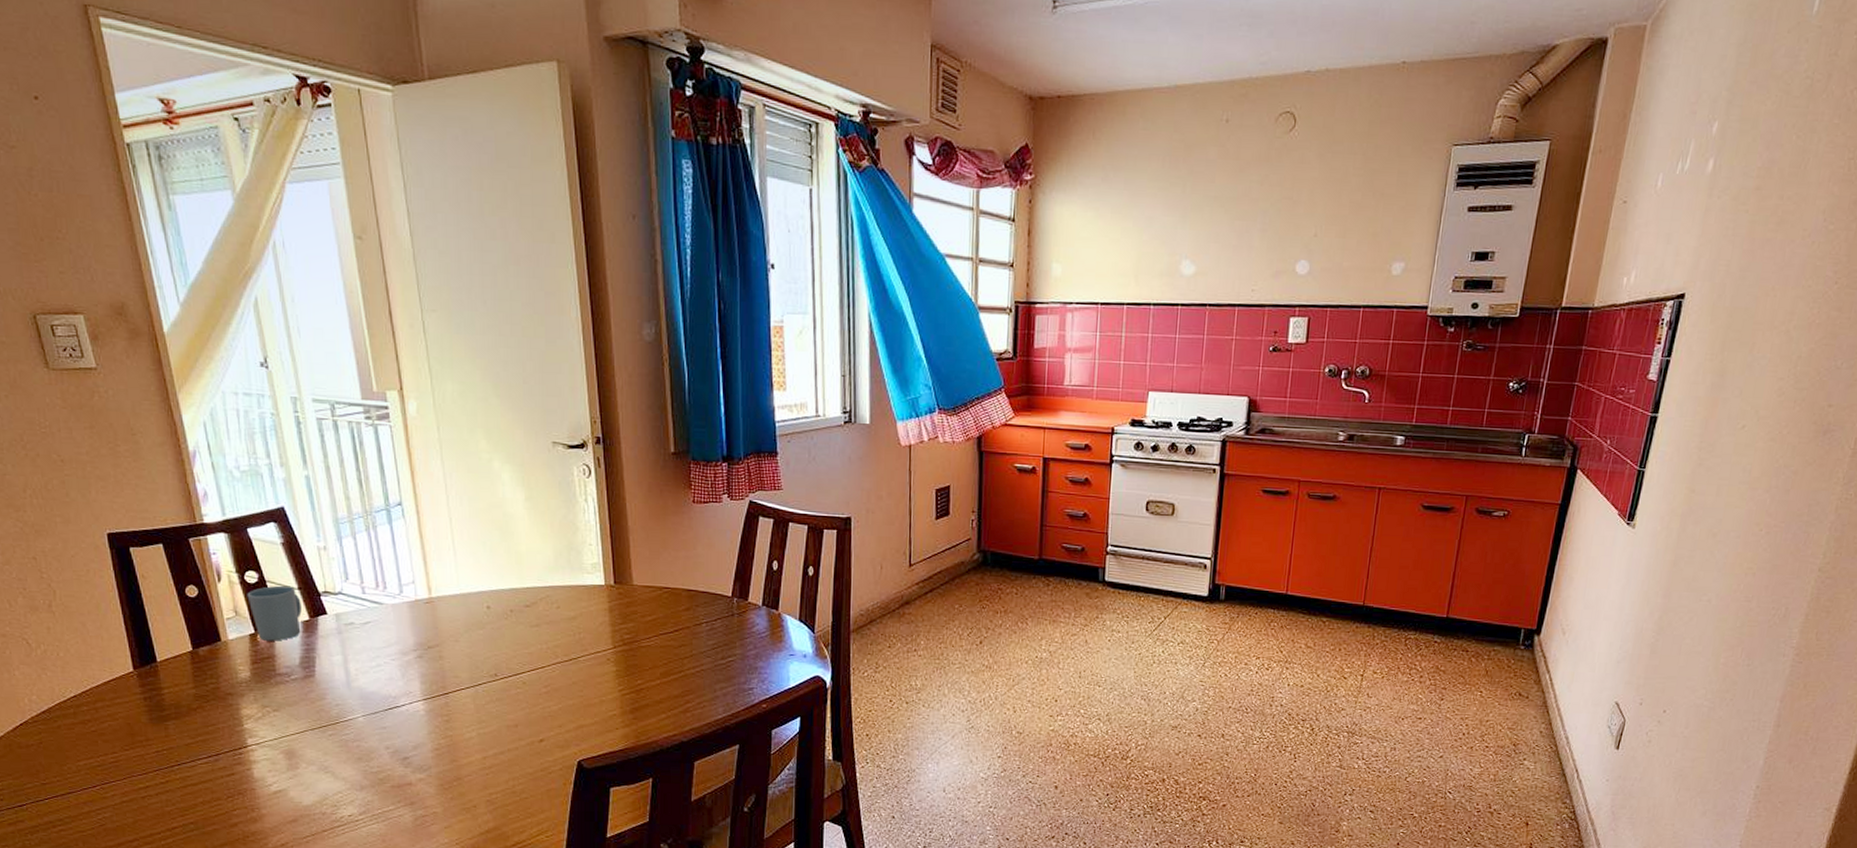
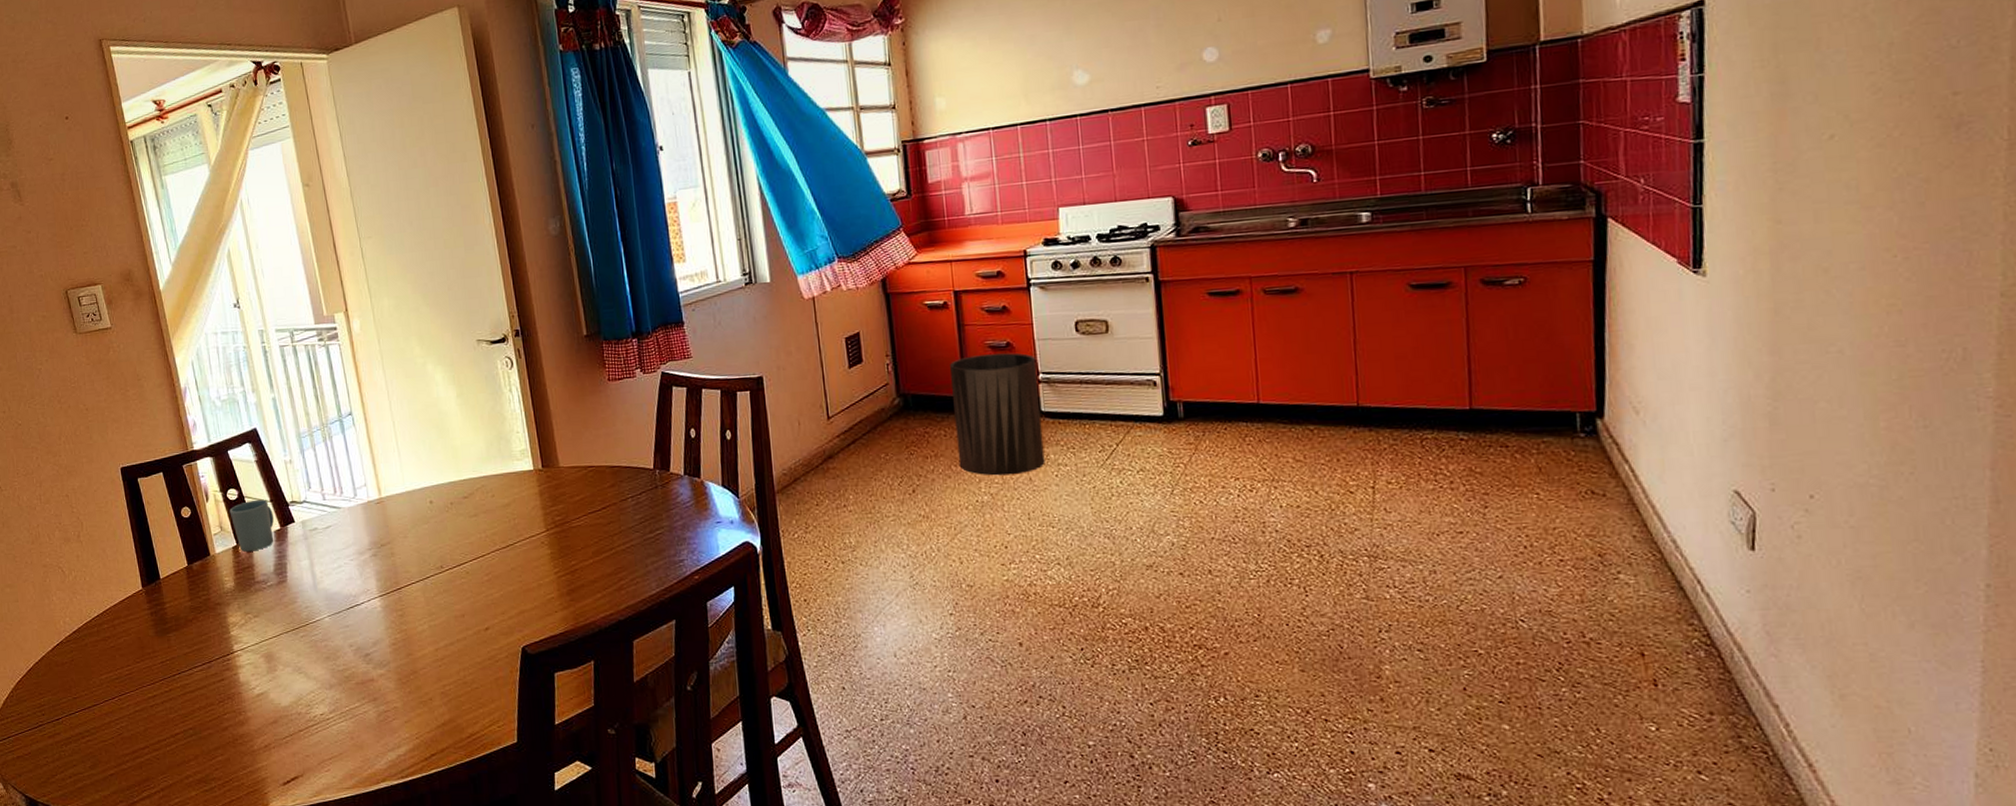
trash can: none [1025,521,1108,636] -> present [949,353,1045,476]

